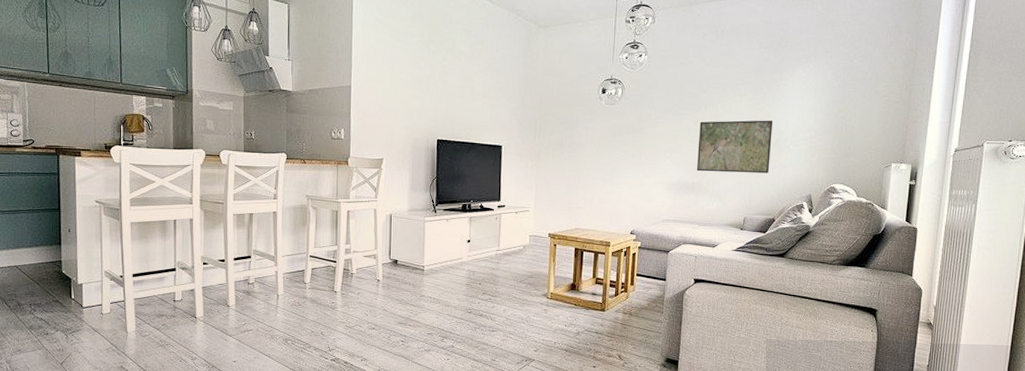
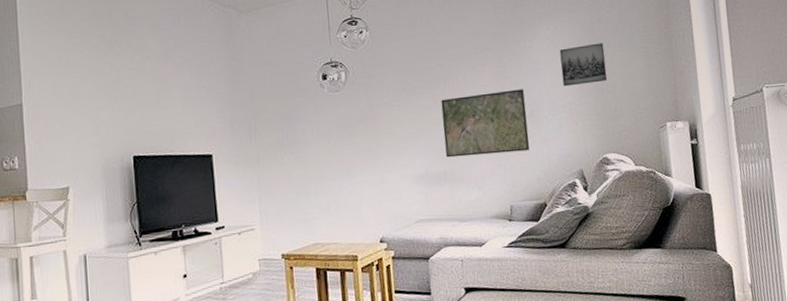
wall art: none [808,88,850,123] -> present [559,43,607,87]

